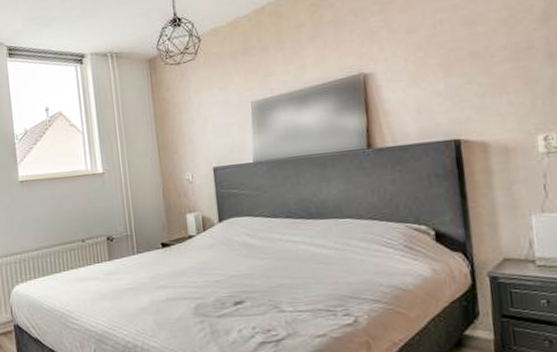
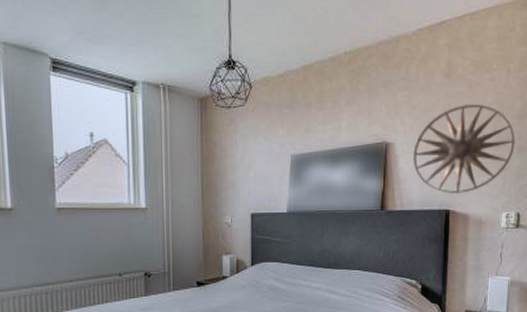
wall art: none [399,13,543,121] -> present [413,103,516,195]

